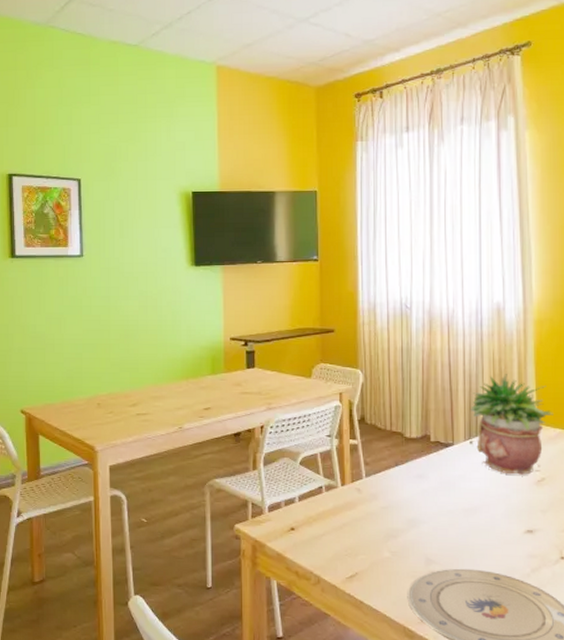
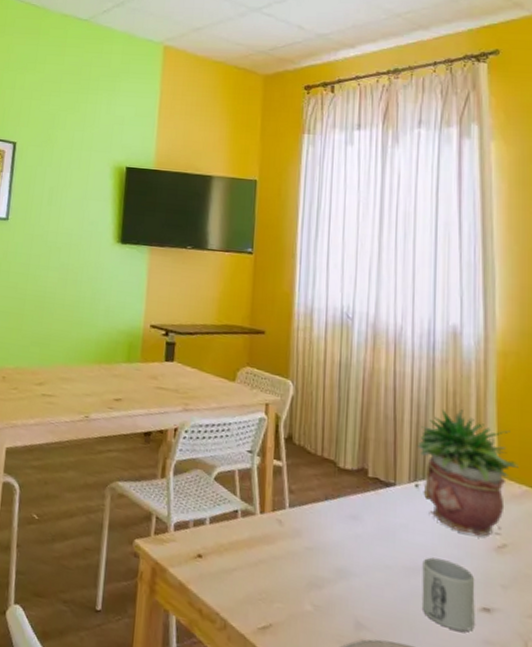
mug: none [478,498,521,551] -> present [421,557,475,632]

